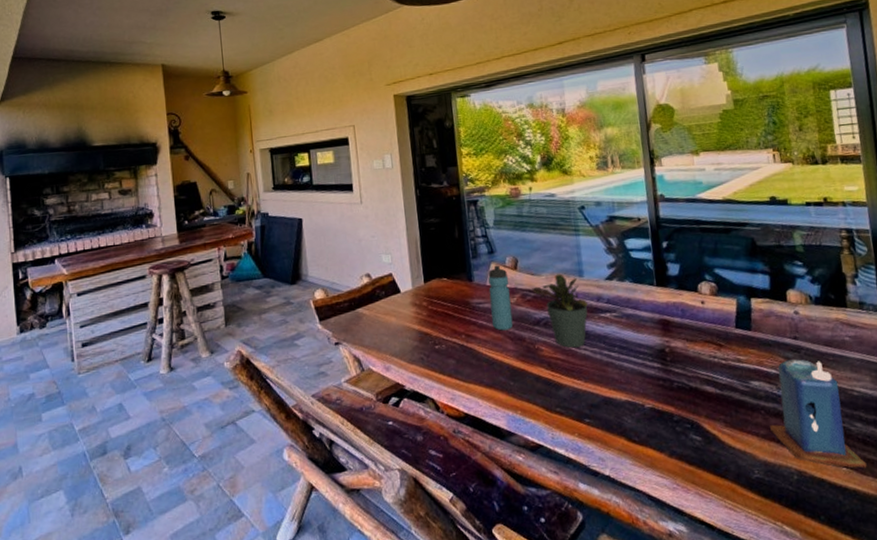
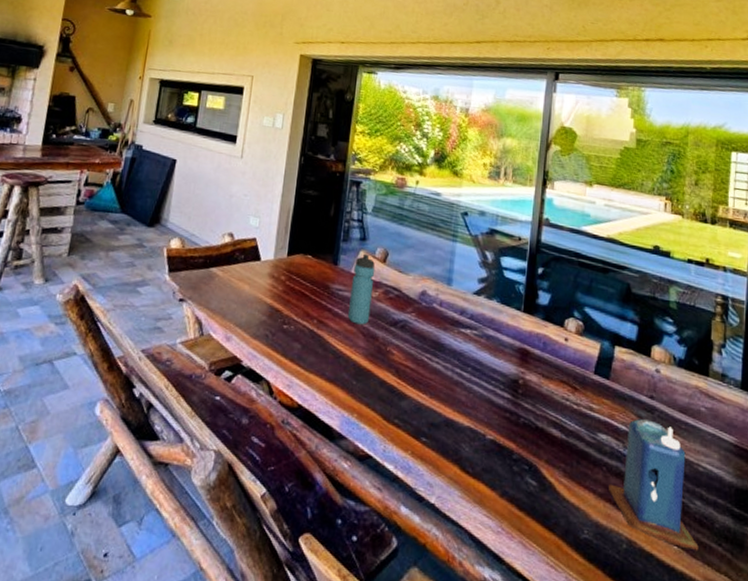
potted plant: present [532,273,588,348] -> none [396,277,450,360]

